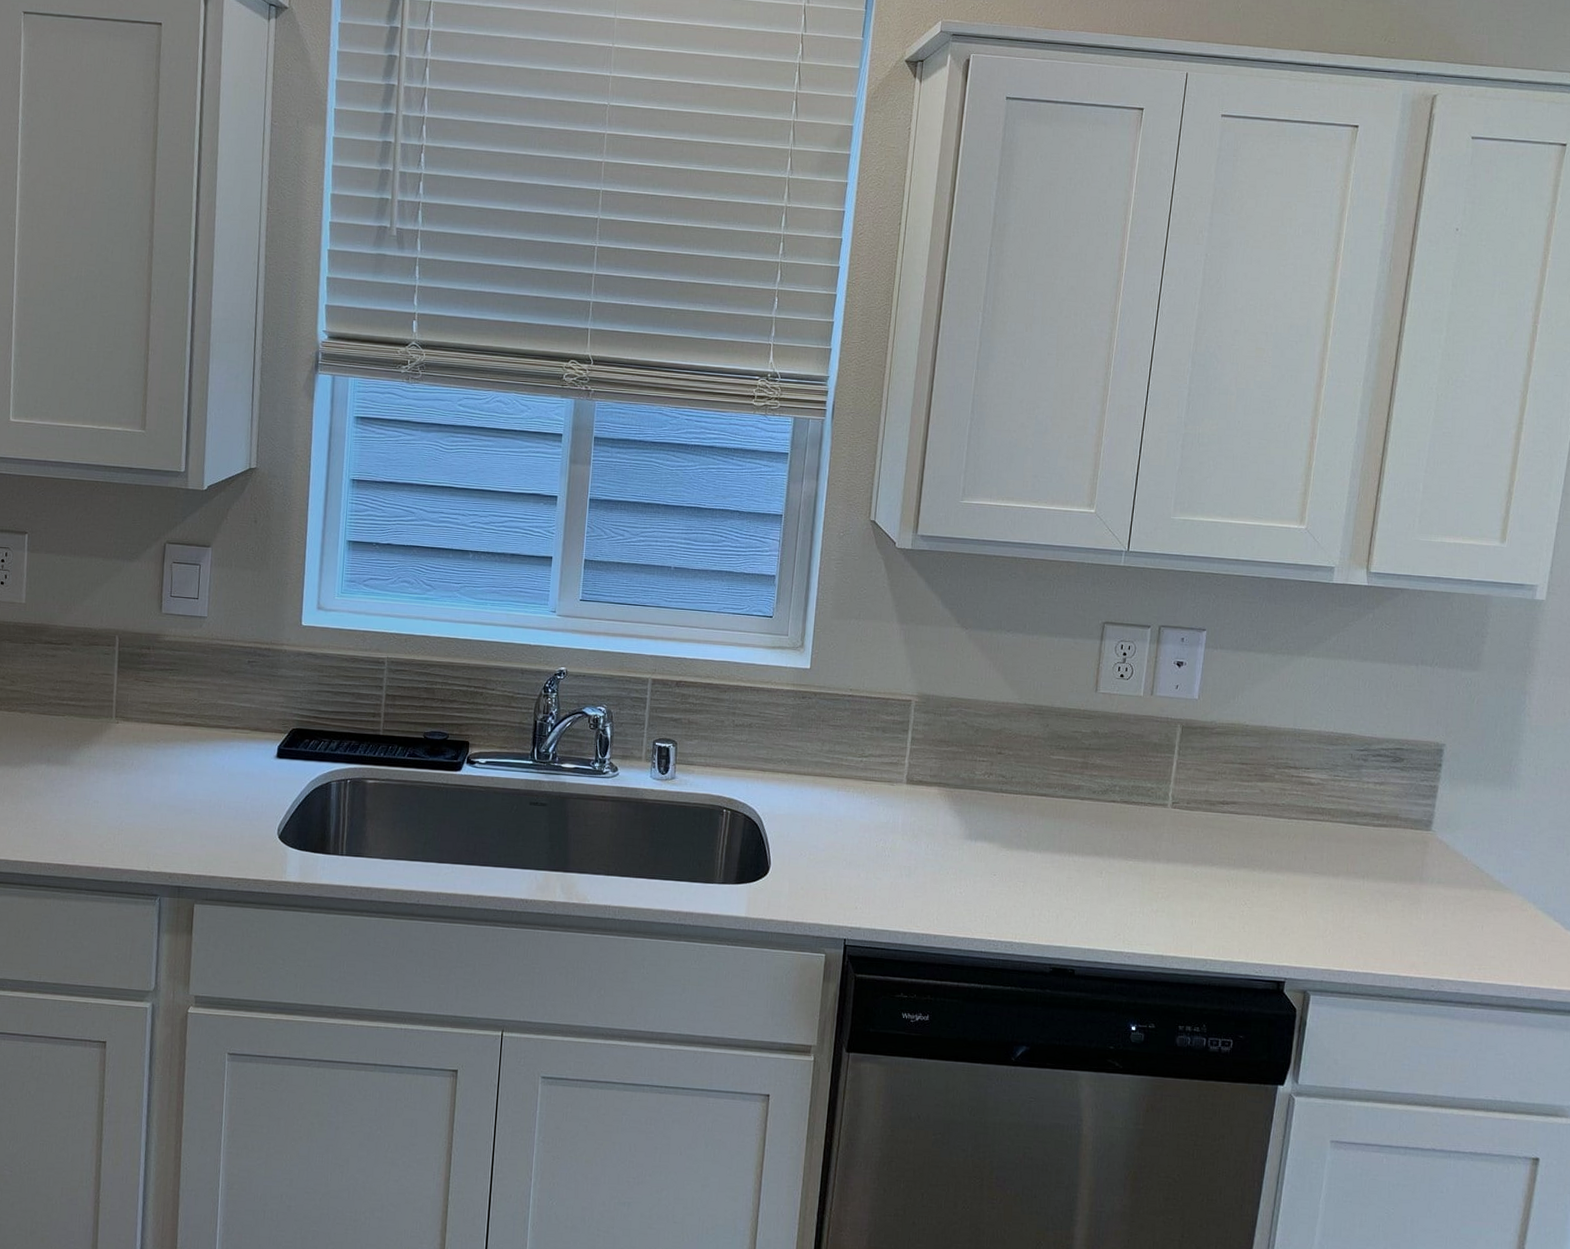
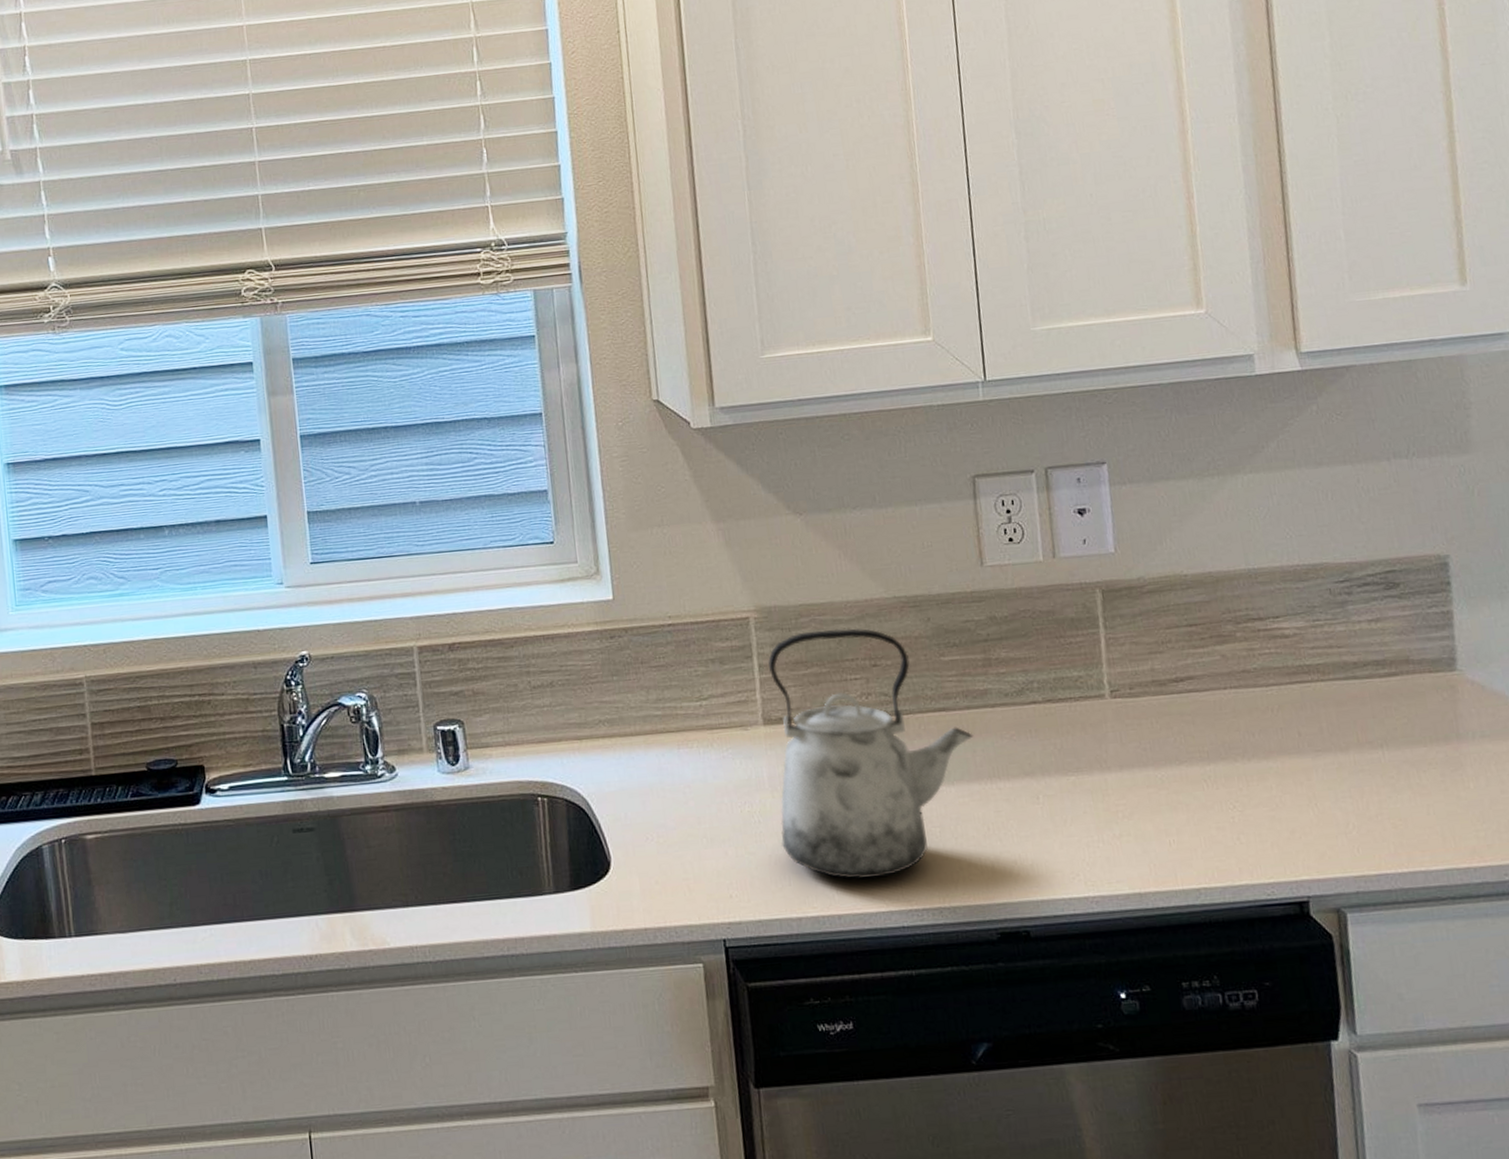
kettle: none [902,718,1063,912] -> present [767,628,974,879]

